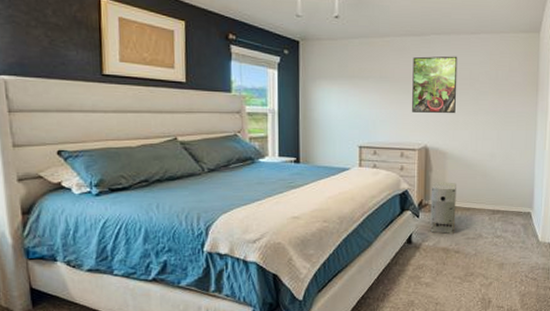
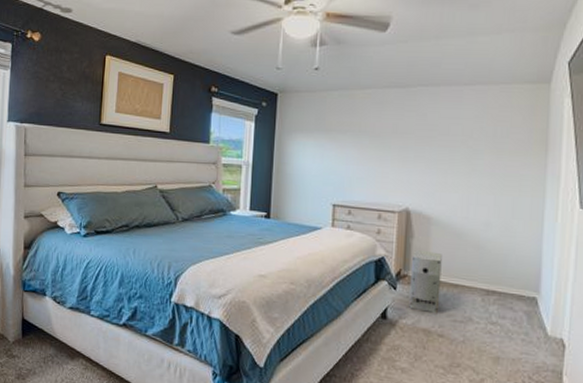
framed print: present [412,56,458,114] -> none [393,109,448,174]

